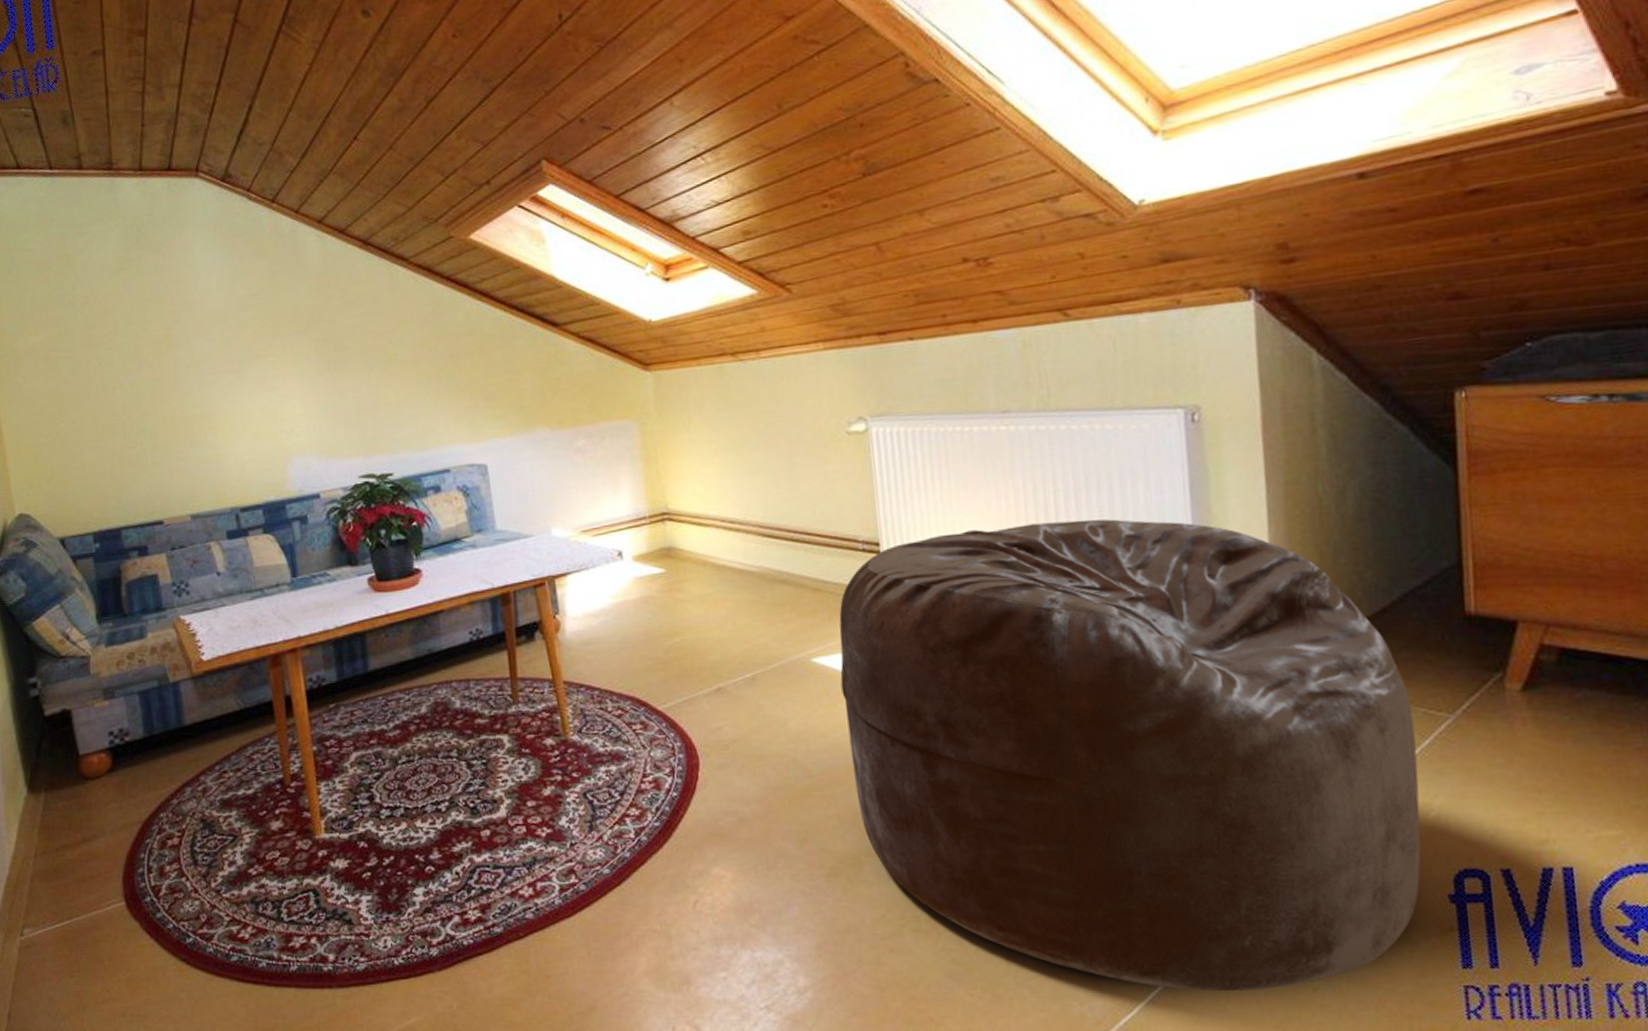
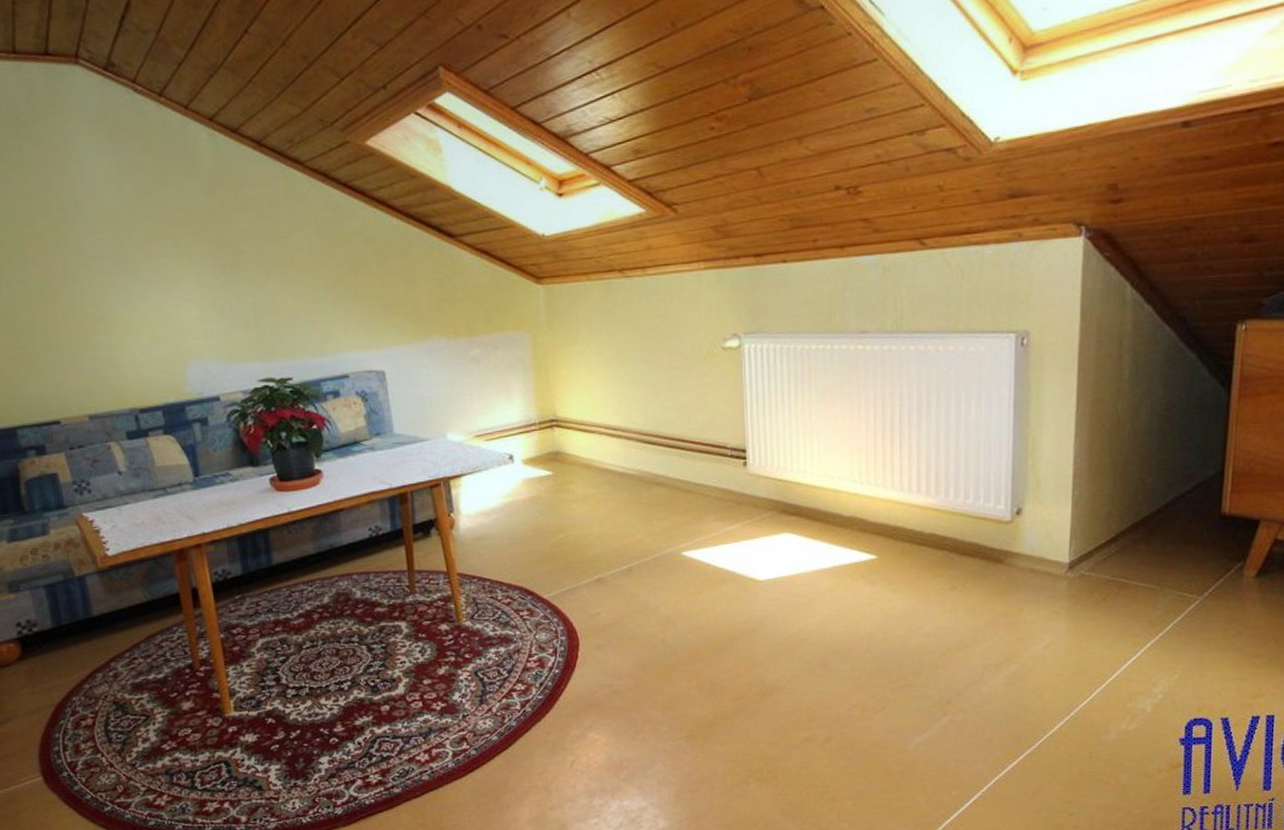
bean bag chair: present [839,519,1421,992] -> none [706,430,1171,819]

